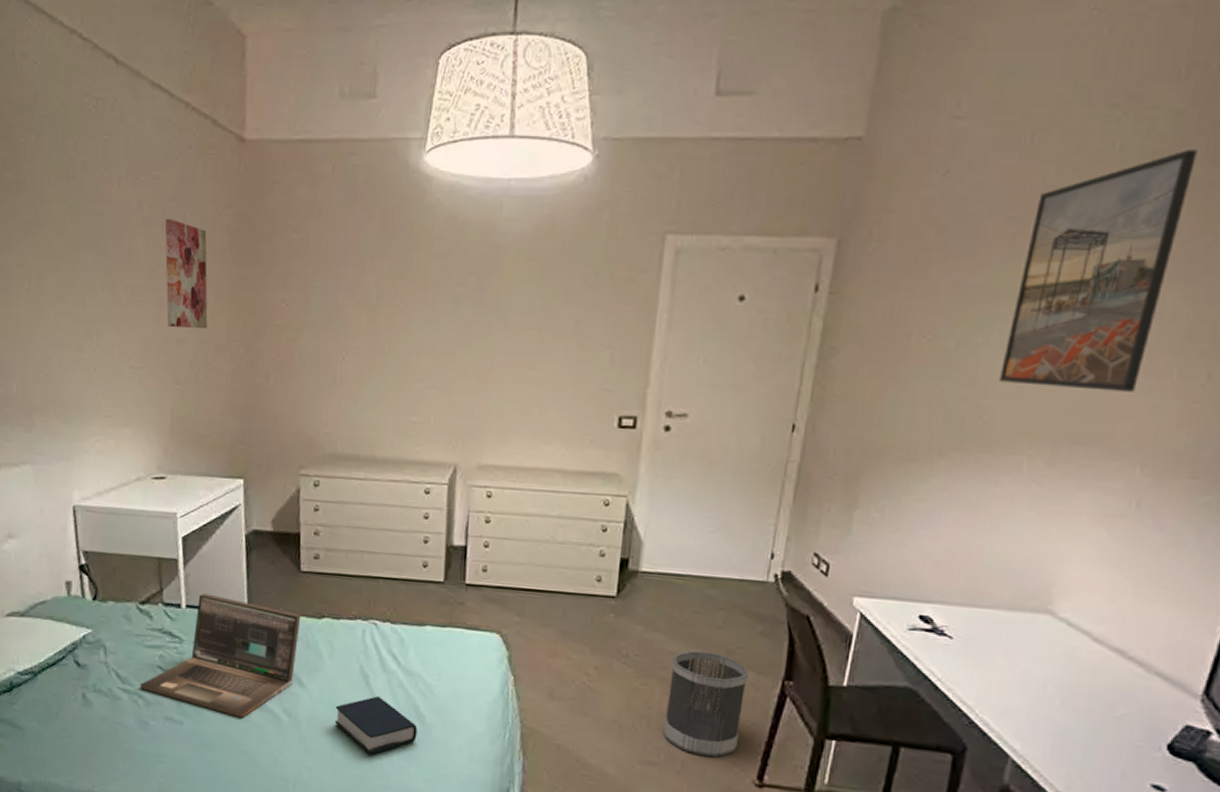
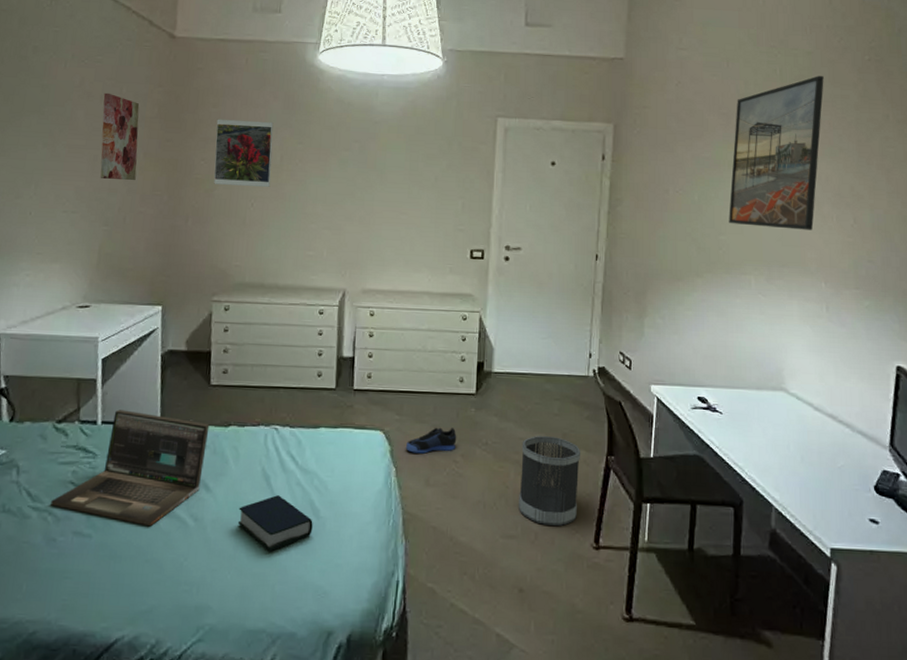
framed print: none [297,248,368,335] -> present [214,119,274,187]
sneaker: none [526,633,590,663] -> present [405,427,457,454]

